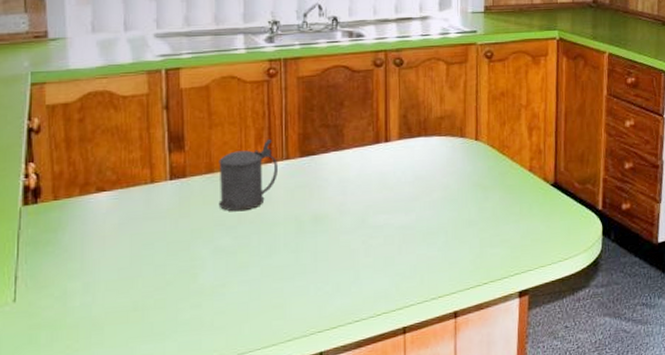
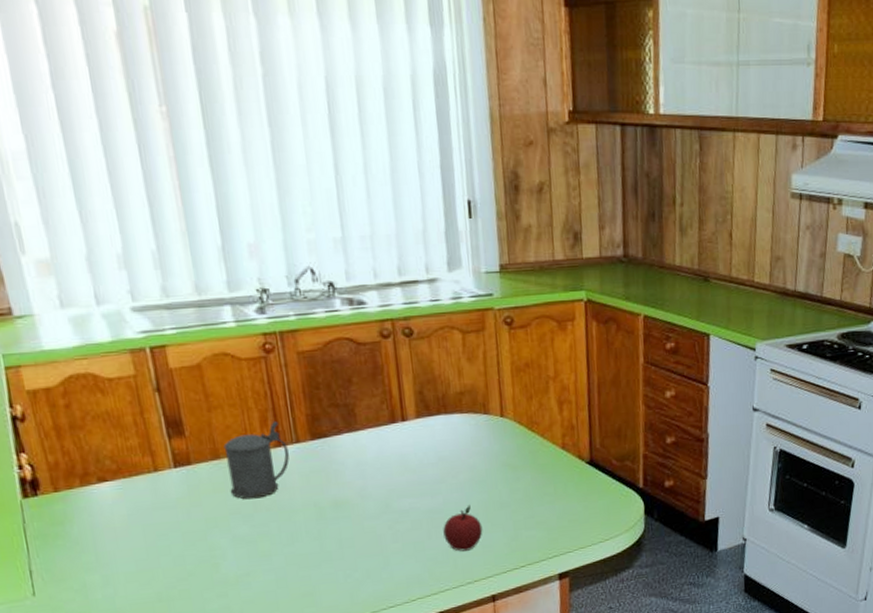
apple: none [413,222,451,267] -> present [443,504,483,552]

